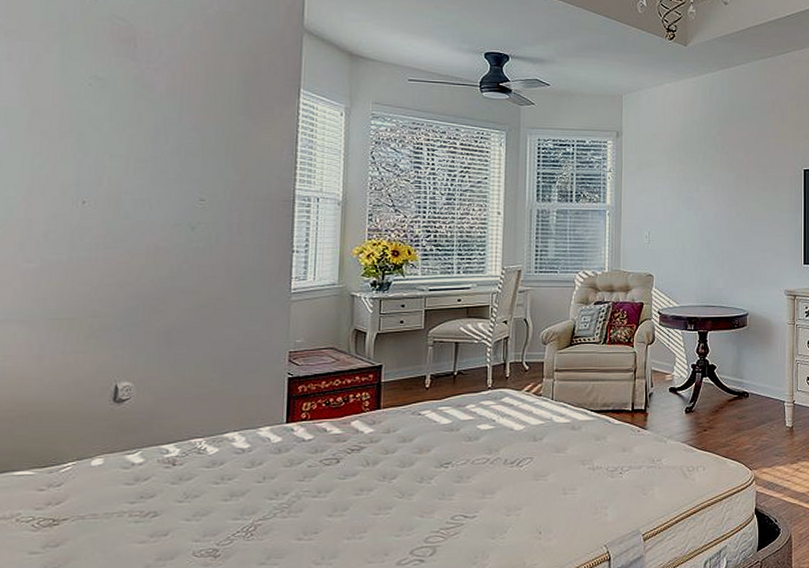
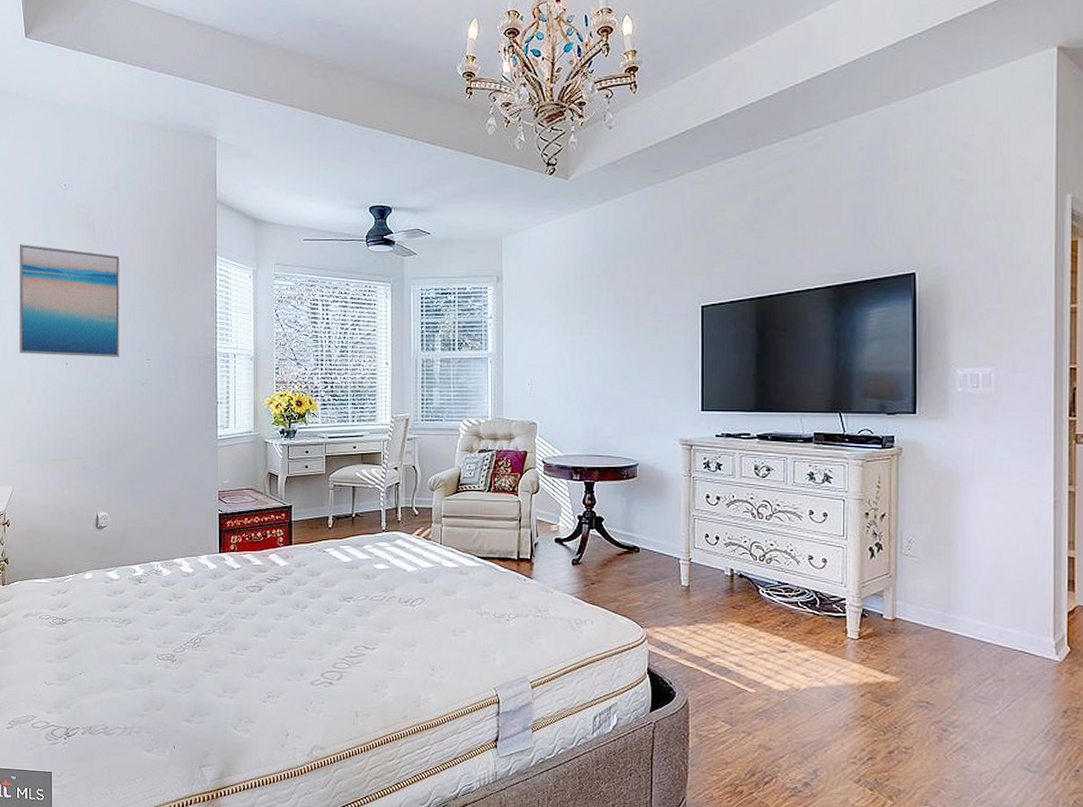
wall art: none [11,55,169,198] -> present [19,244,120,358]

